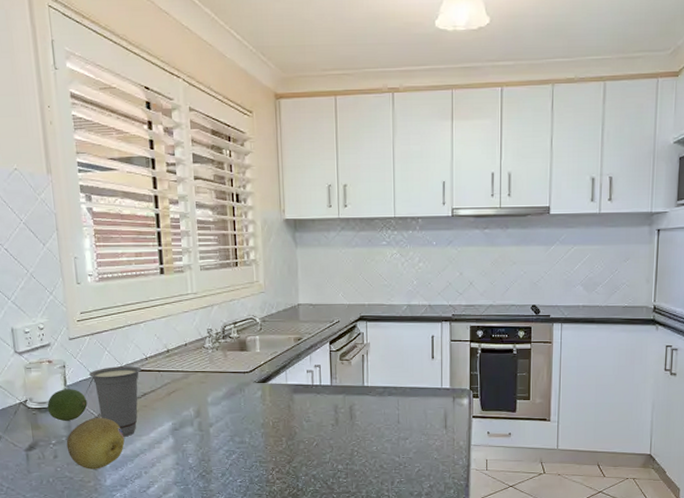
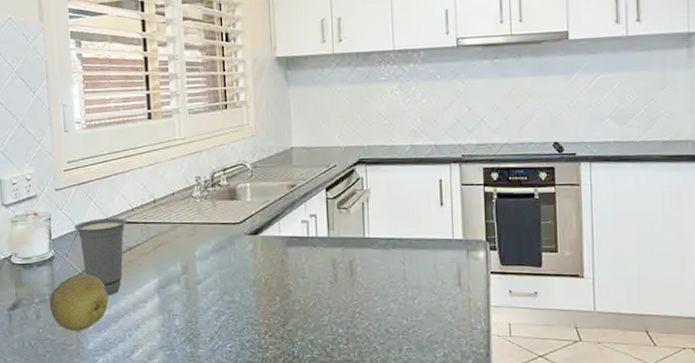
fruit: present [47,389,88,421] -> none [31,243,72,278]

